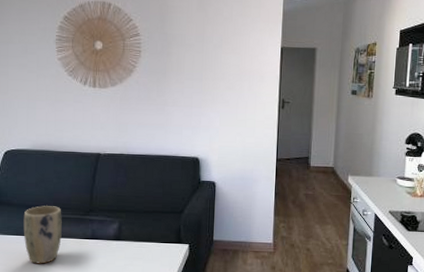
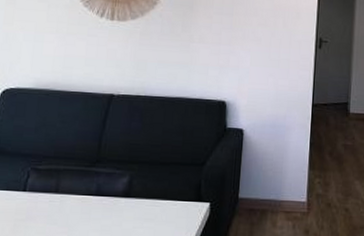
plant pot: present [23,206,62,264] -> none [15,155,64,226]

